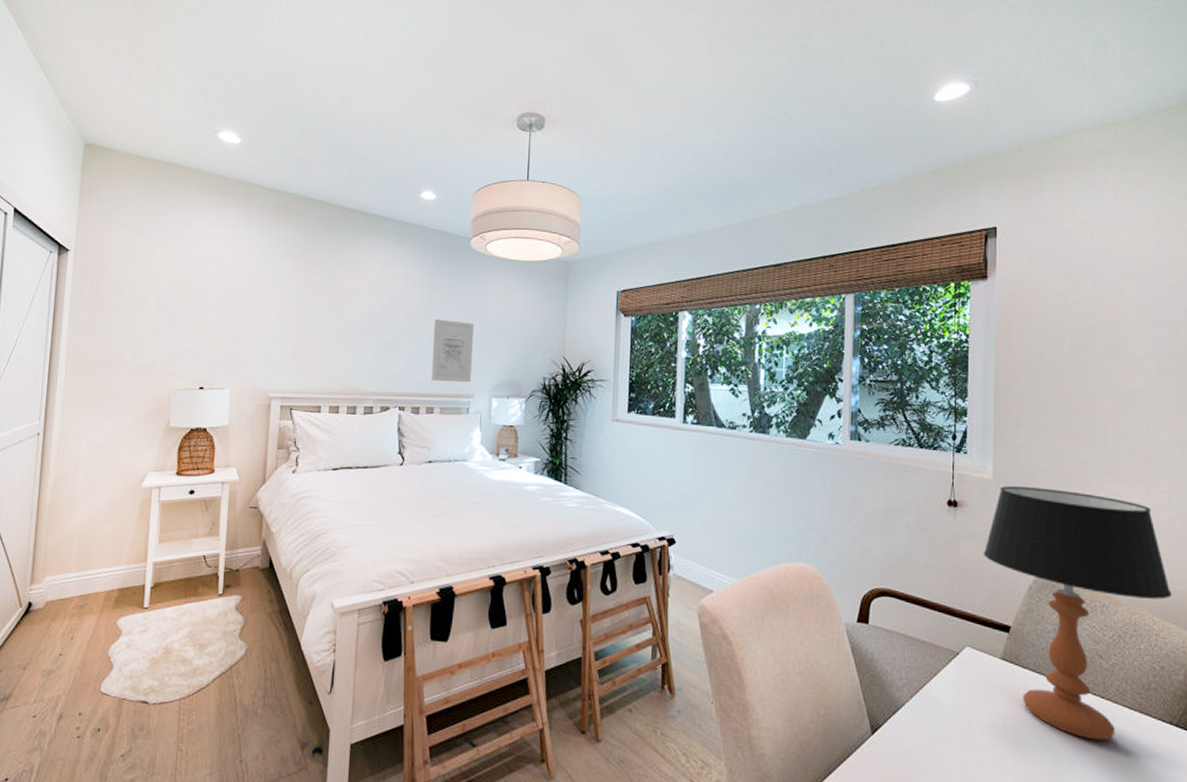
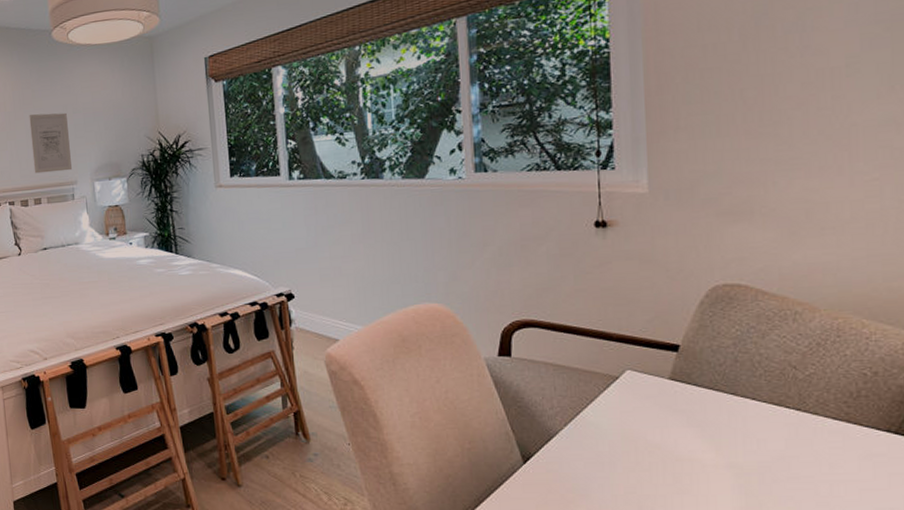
table lamp: present [983,486,1172,741] -> none [641,194,886,454]

